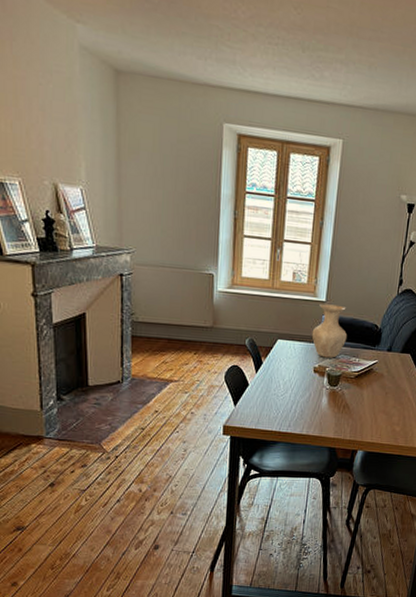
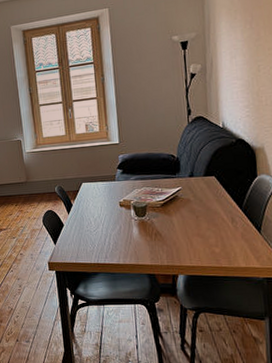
vase: present [311,304,348,358] -> none [111,144,146,192]

